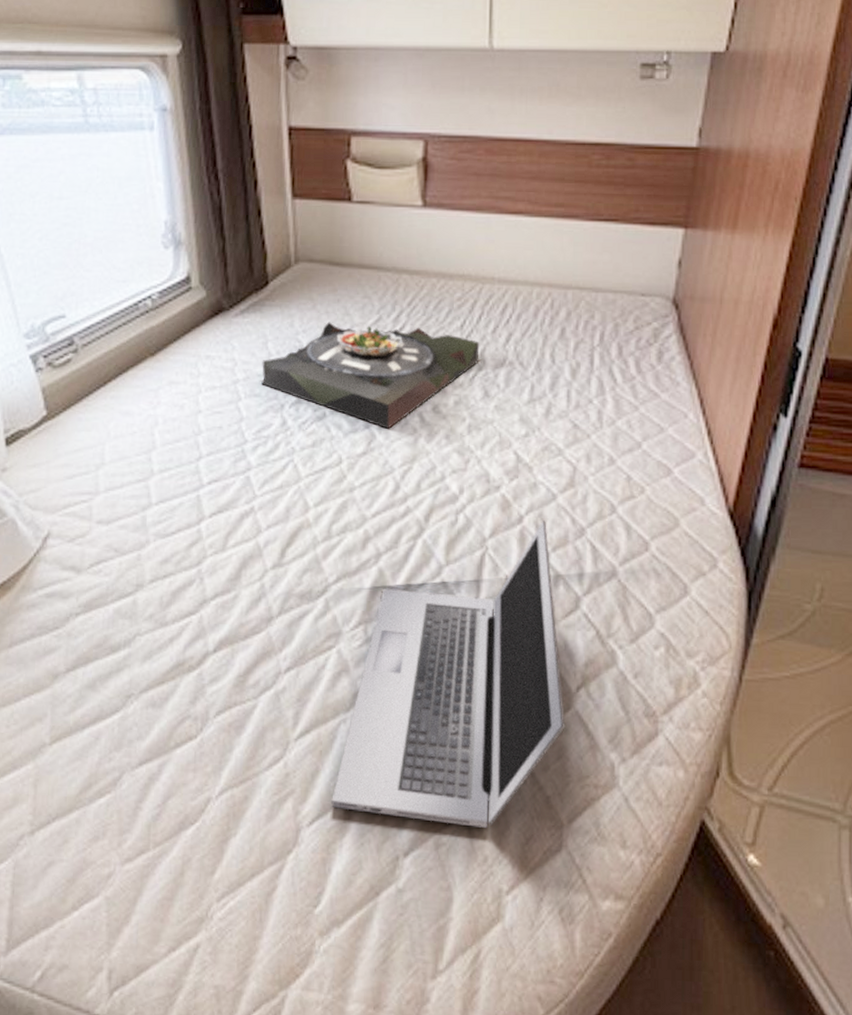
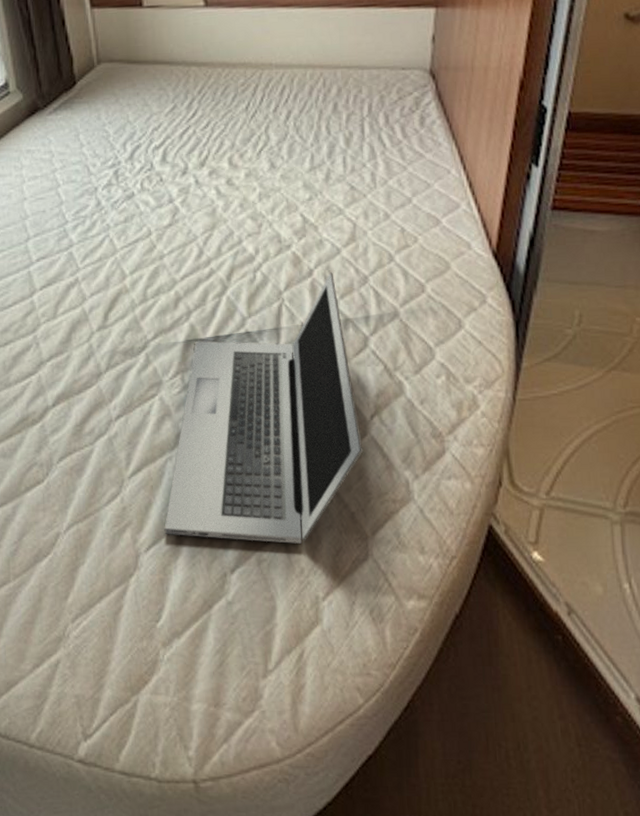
serving tray: present [261,322,480,429] -> none [75,111,264,202]

